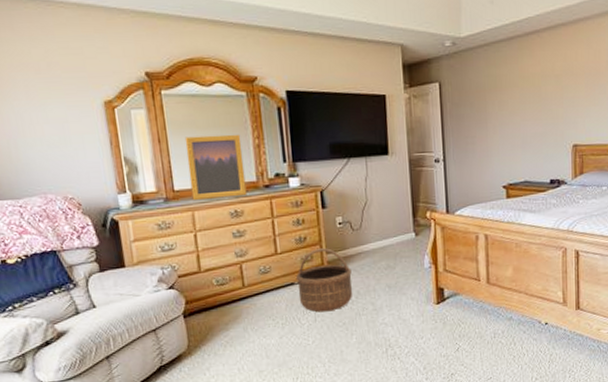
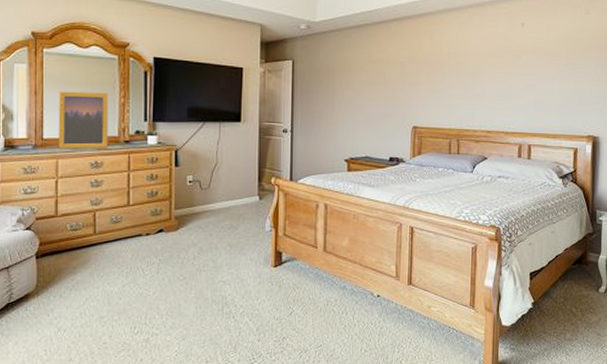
basket: present [295,248,353,312] -> none [144,204,196,265]

